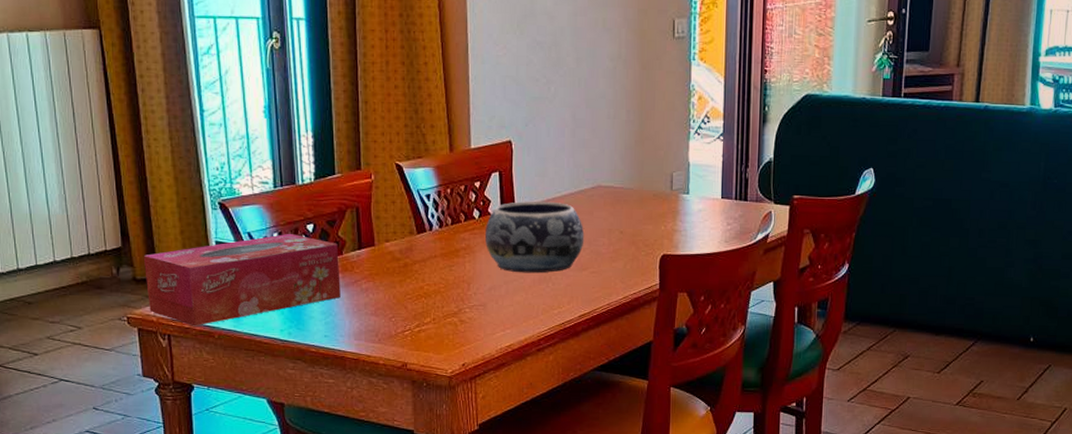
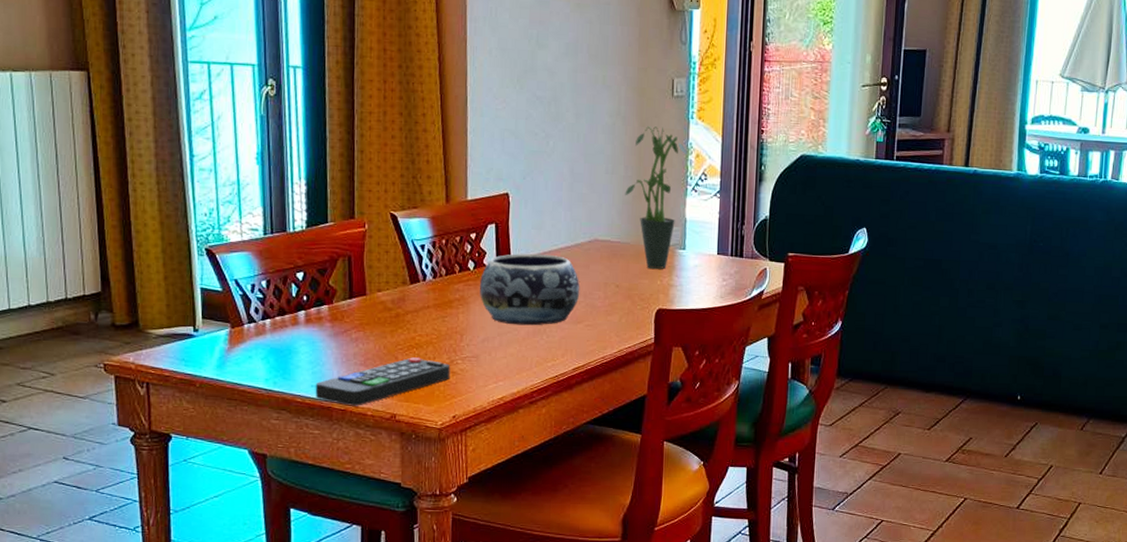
tissue box: present [144,233,341,326] -> none [124,281,330,375]
remote control: none [328,306,459,355] -> present [315,357,451,406]
potted plant: none [627,69,690,214] -> present [625,126,688,269]

